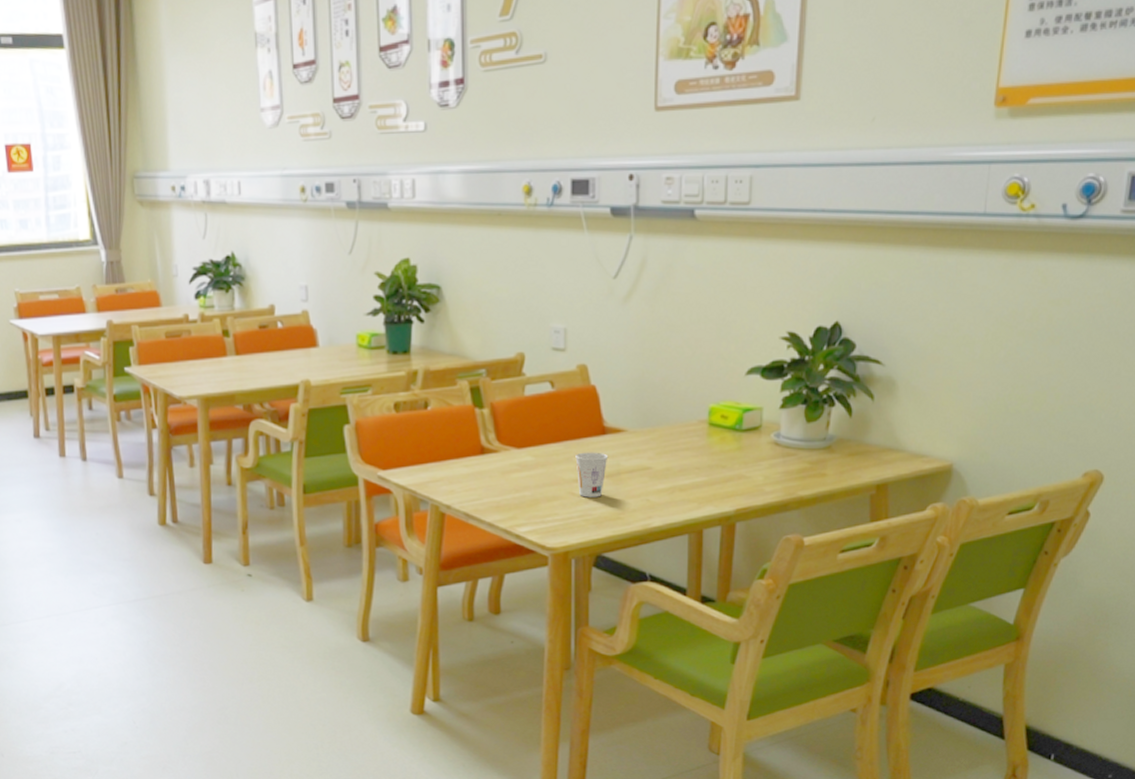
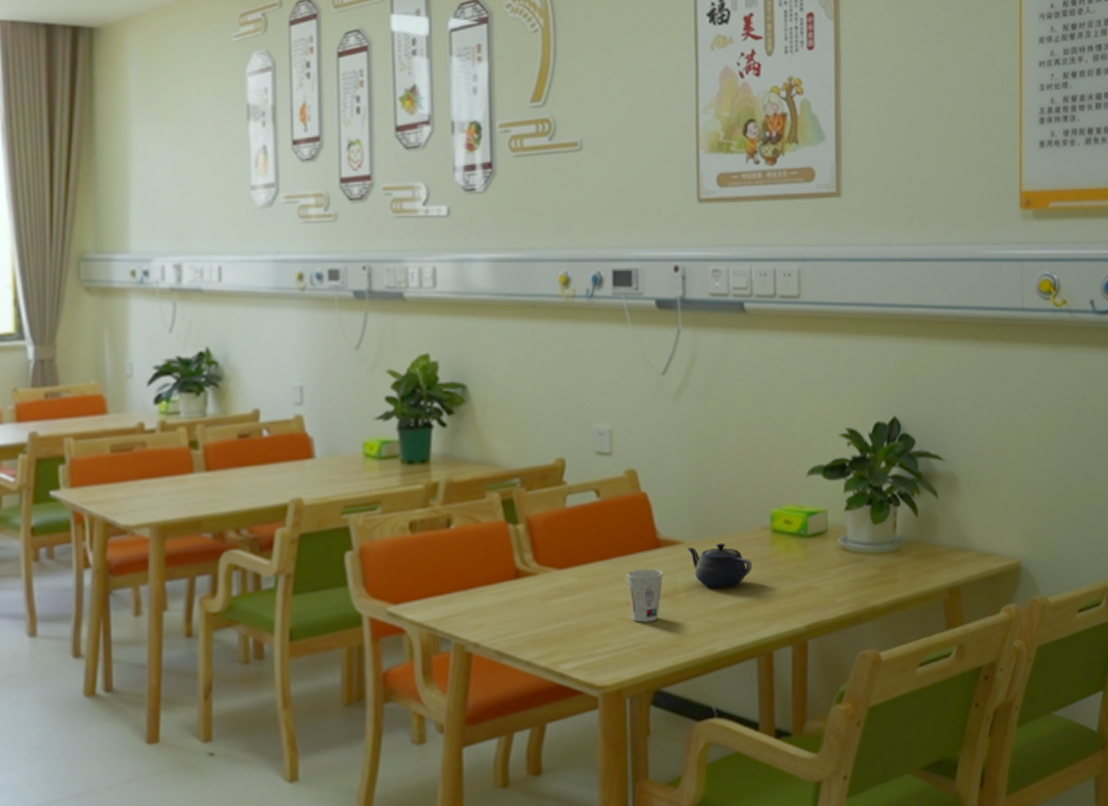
teapot: none [630,432,689,472] -> present [687,542,753,588]

